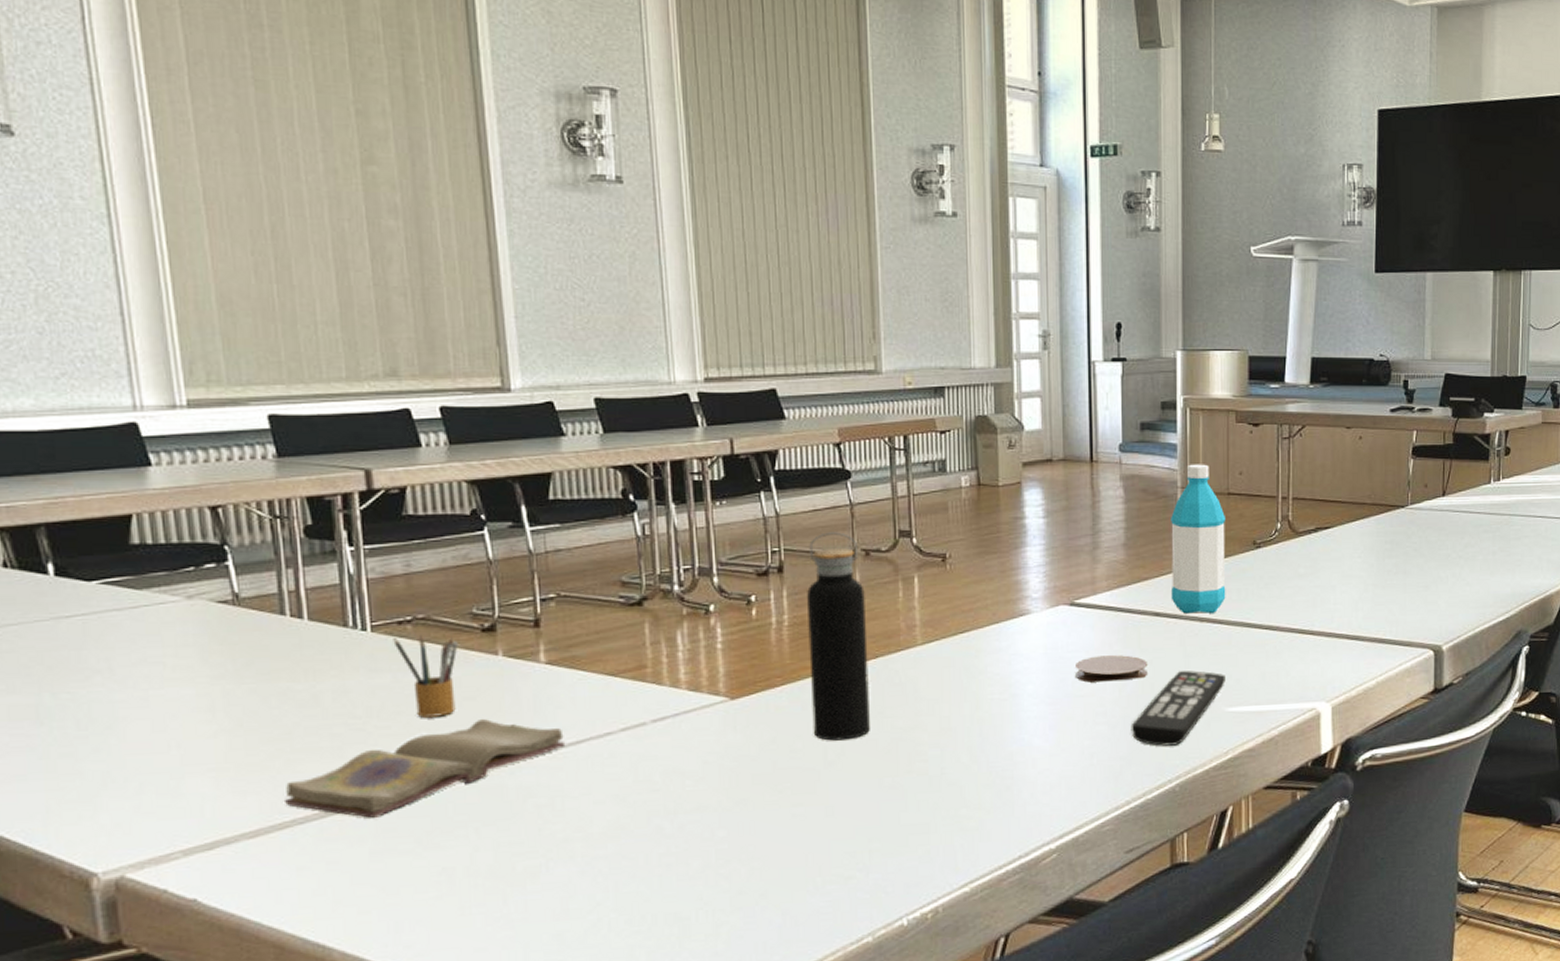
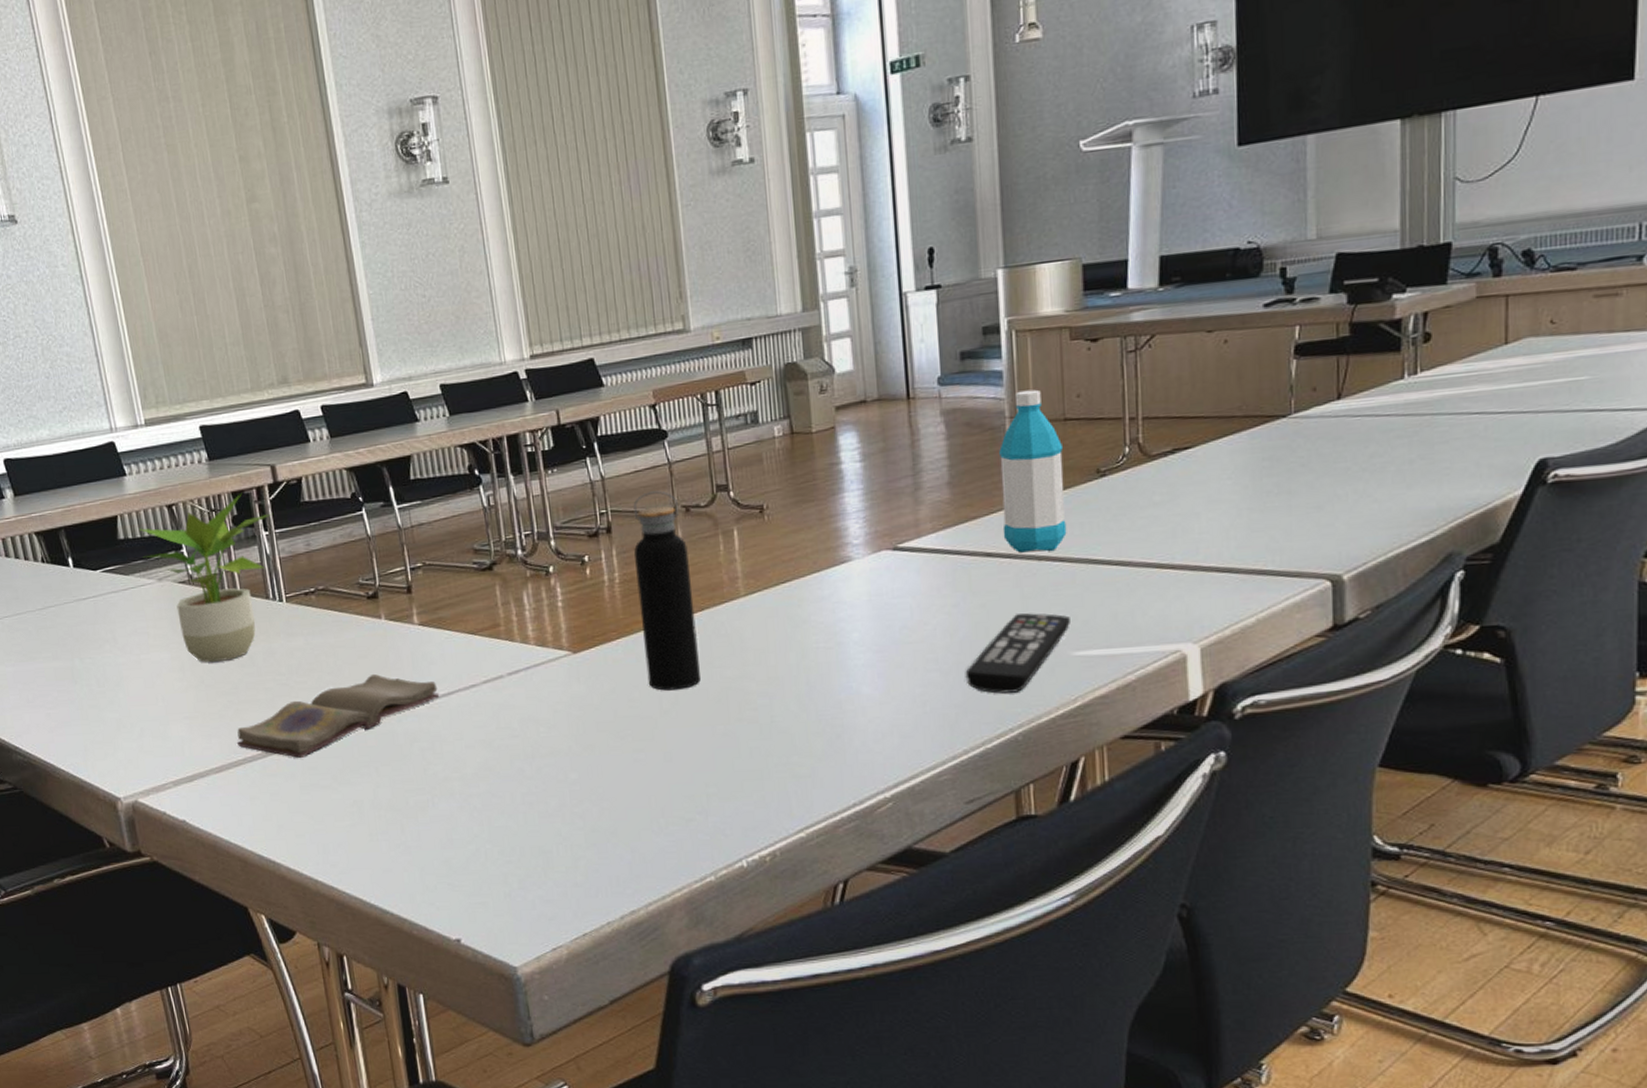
potted plant: none [165,500,362,702] -> present [140,493,273,663]
pencil box: present [393,636,458,718] -> none [302,604,353,674]
coaster: present [1076,655,1149,683] -> none [902,599,982,629]

